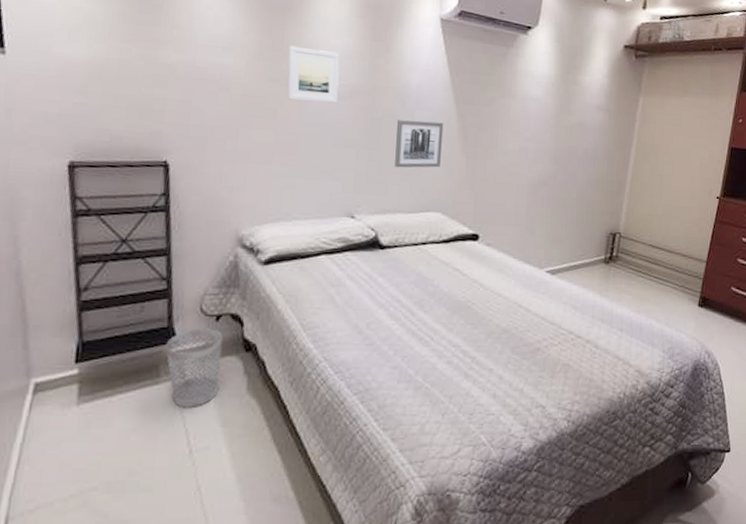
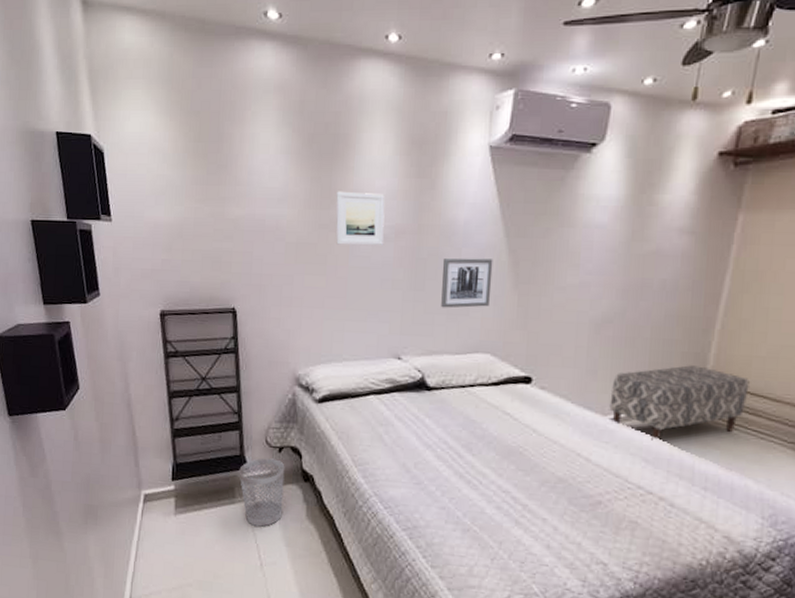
bench: none [545,222,651,290] -> present [609,365,750,441]

